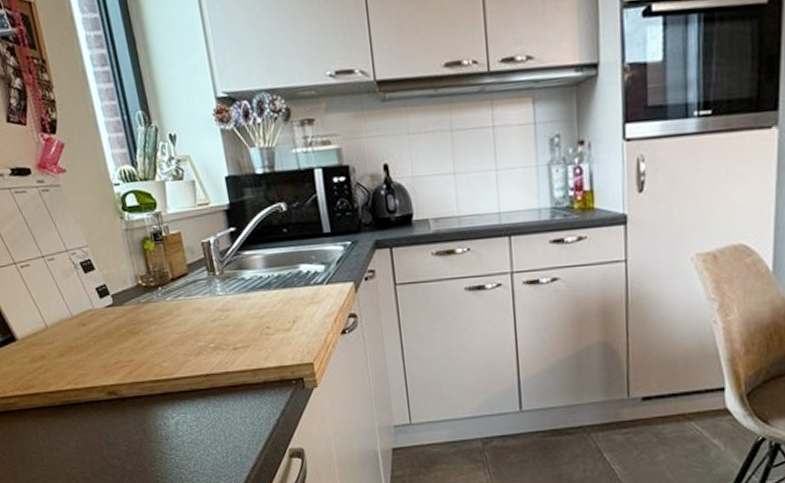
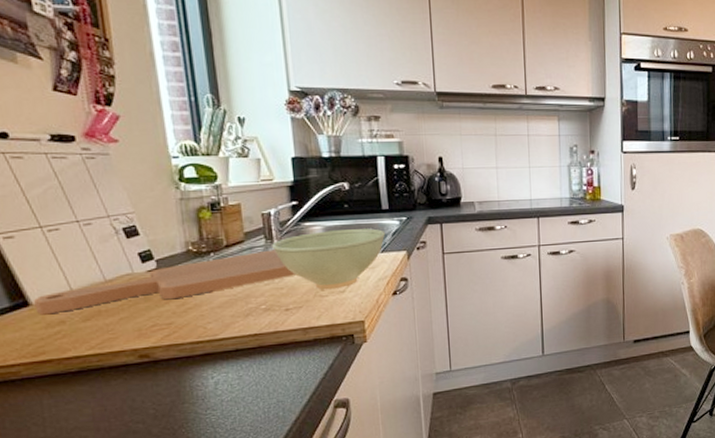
cutting board: none [19,283,240,350] -> present [34,250,295,315]
bowl: none [214,256,330,328] -> present [272,228,386,290]

